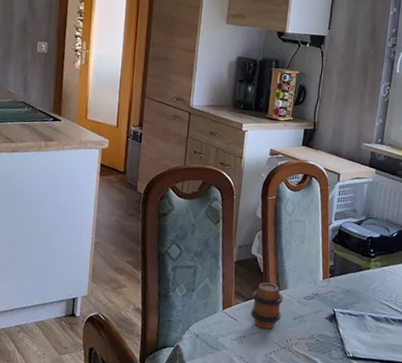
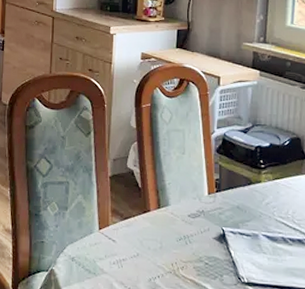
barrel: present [251,282,283,329] -> none [130,199,165,251]

